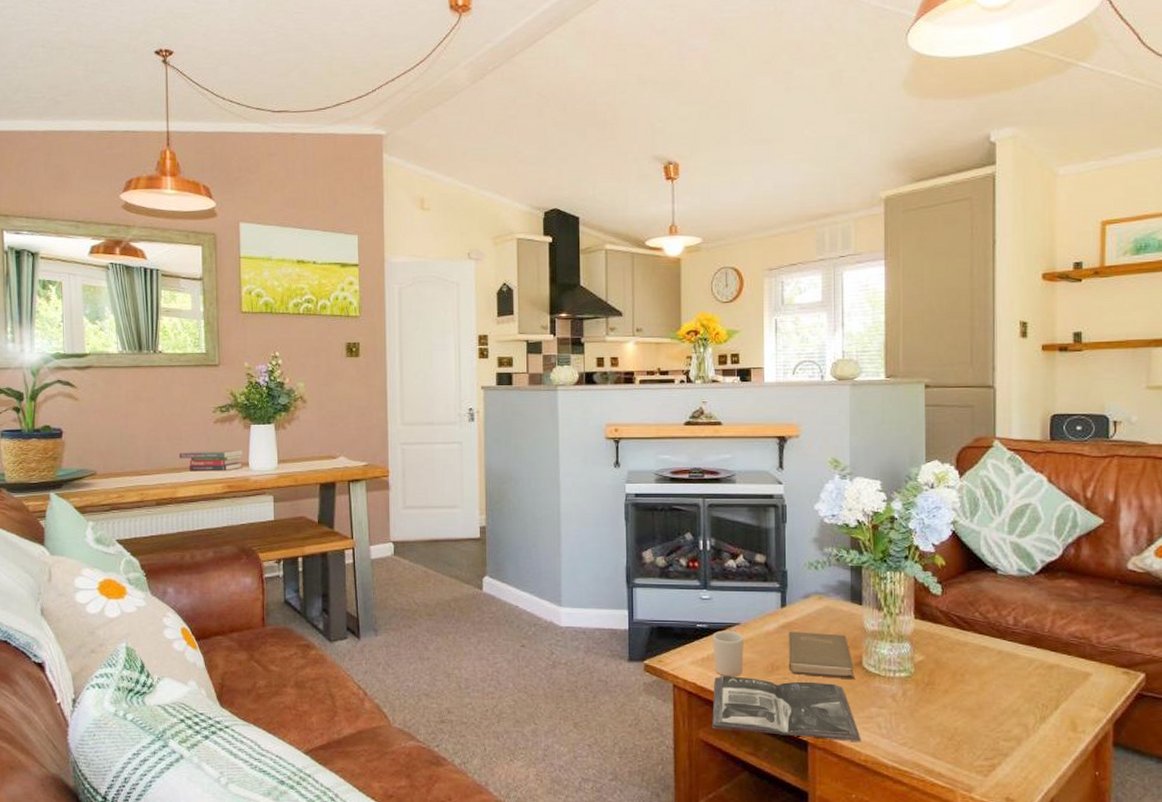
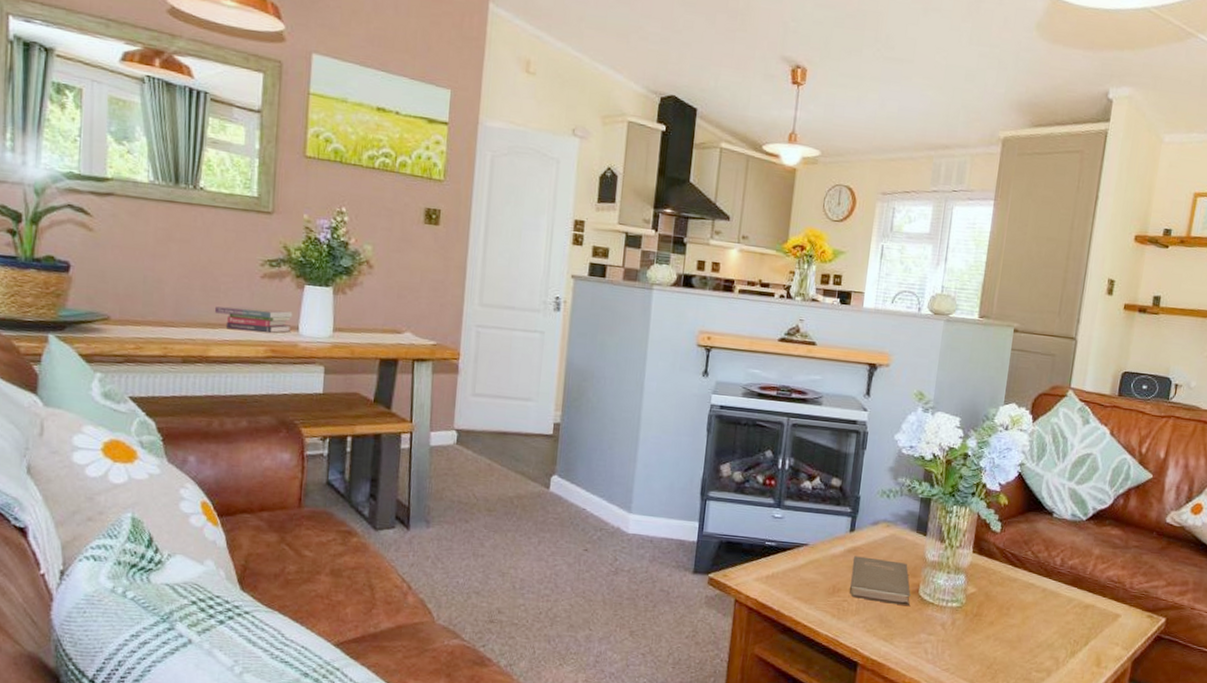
mug: present [712,630,744,677] -> none [778,550,810,596]
magazine: present [712,676,861,741] -> none [768,594,908,665]

